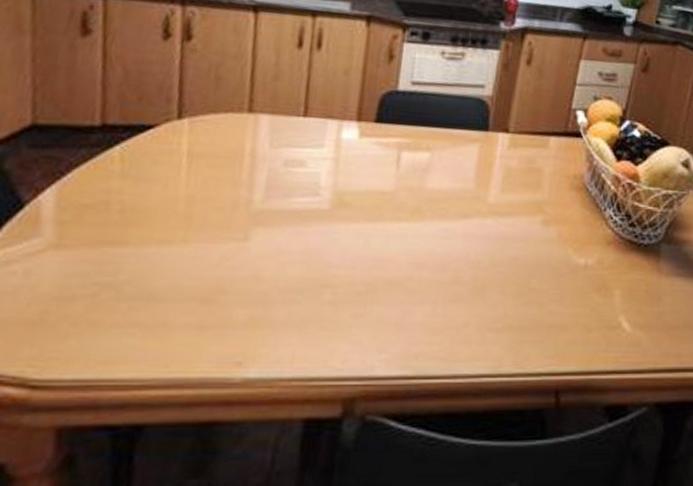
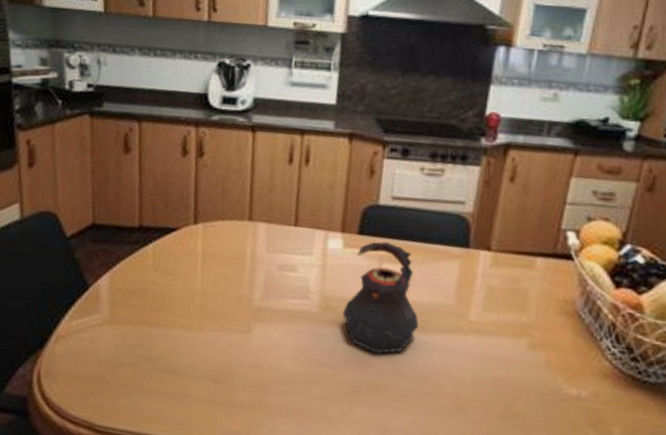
teapot: none [357,129,439,248] -> present [342,241,419,354]

